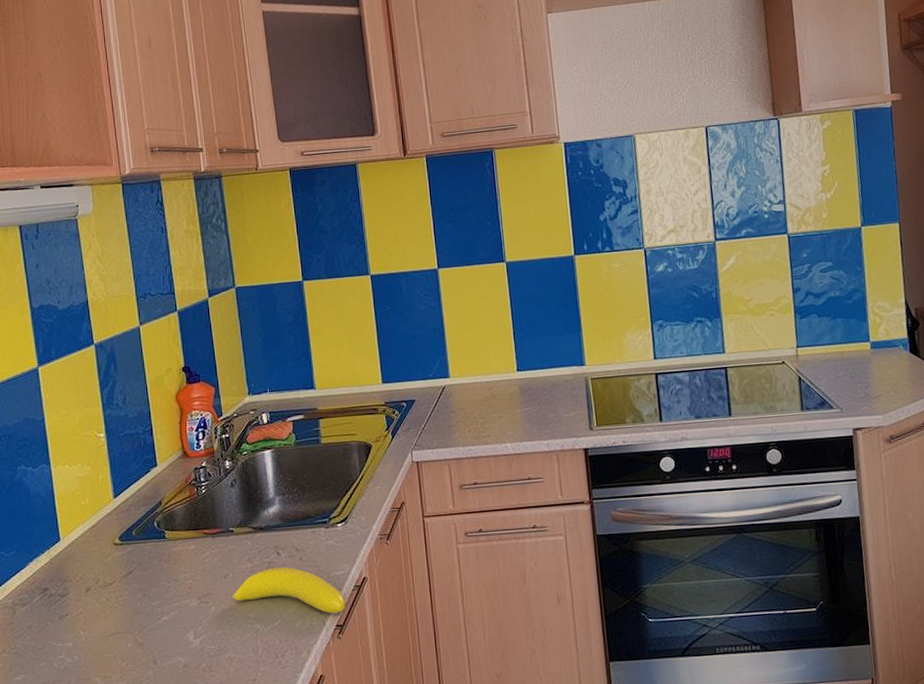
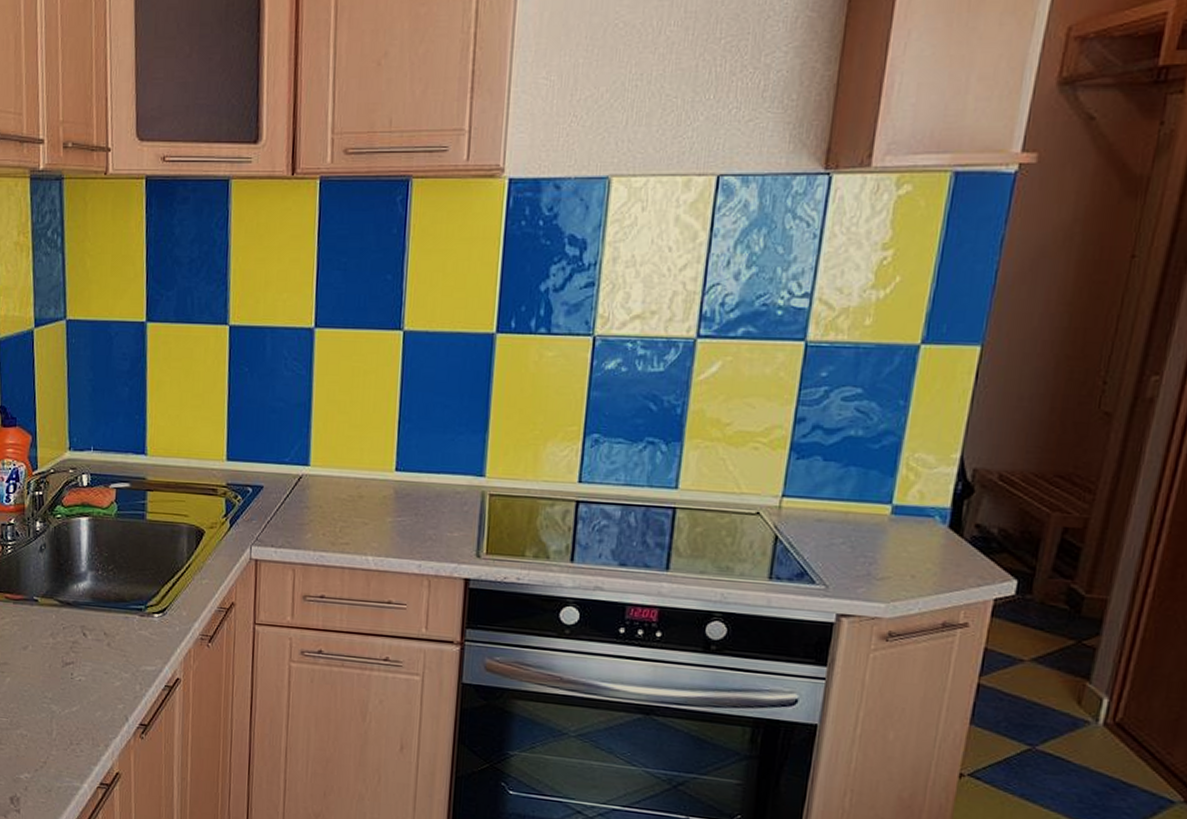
banana: present [231,566,346,614] -> none [29,648,153,712]

